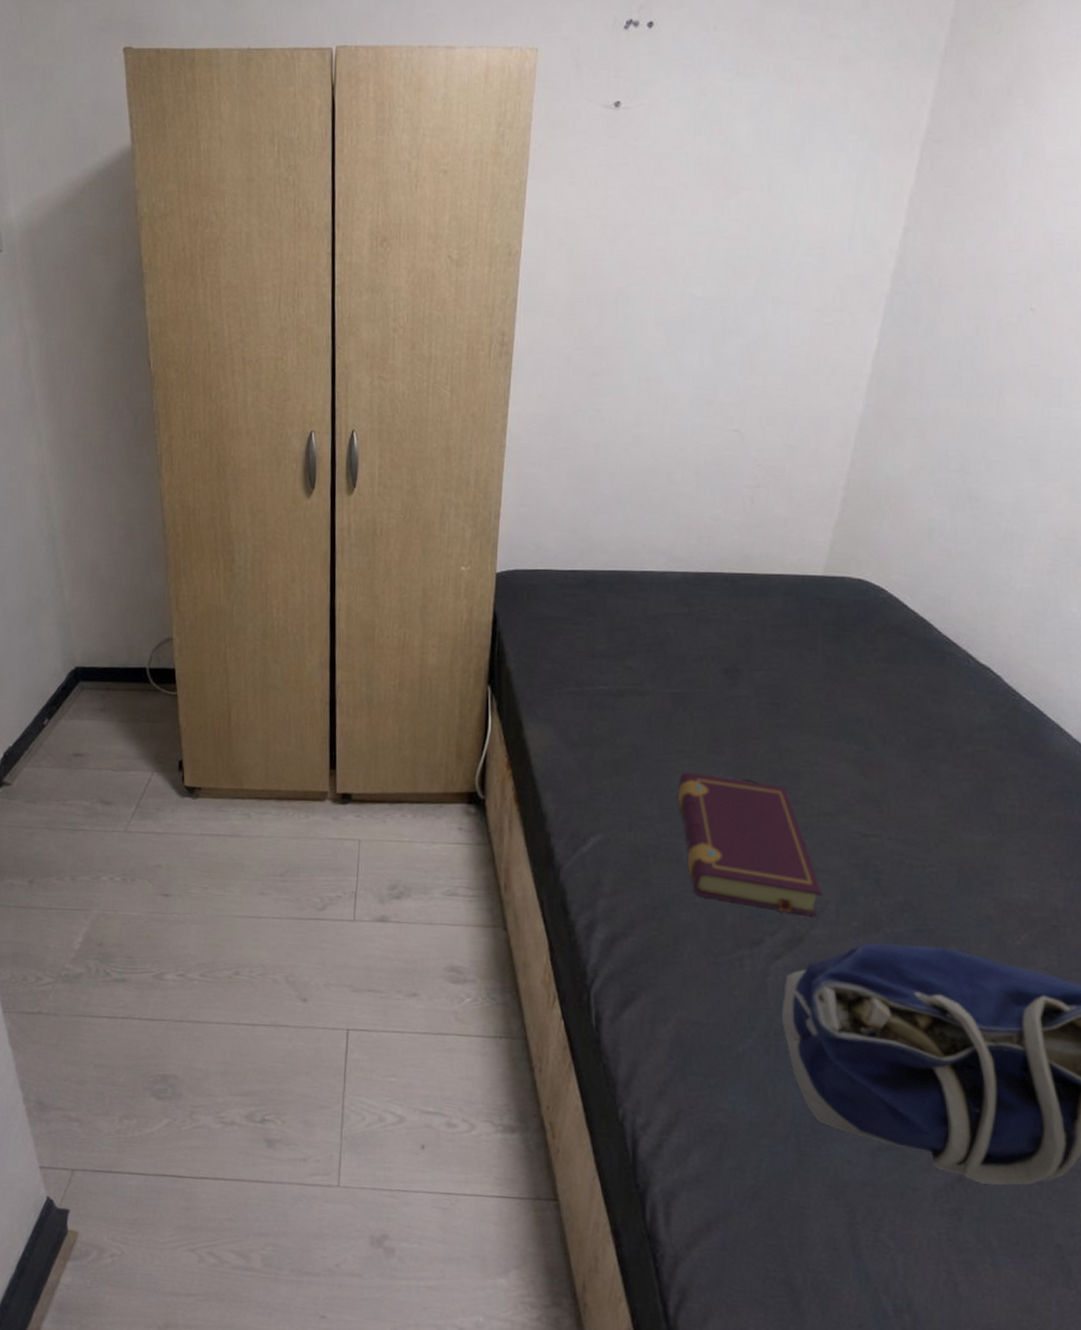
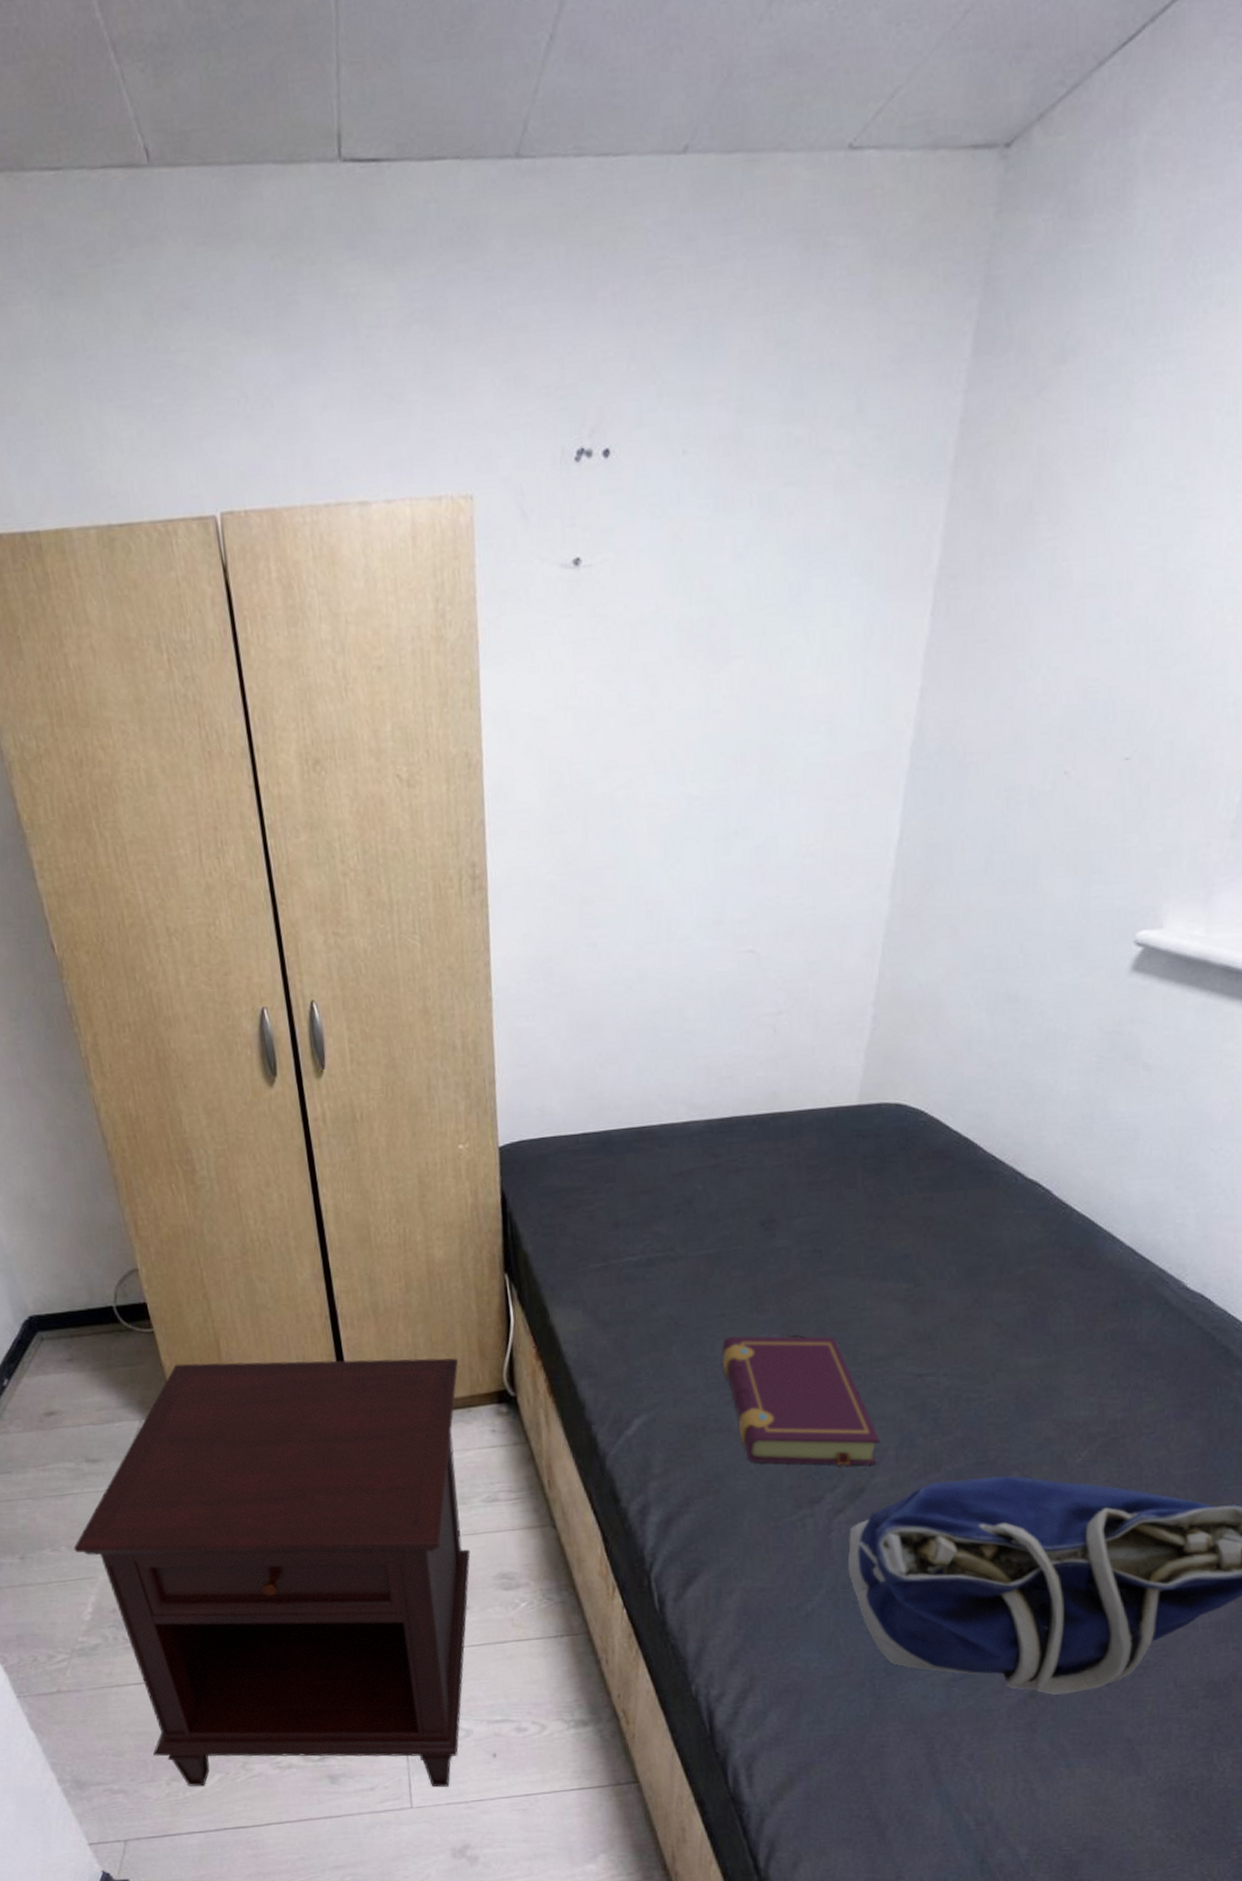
nightstand: none [76,726,437,1171] -> present [73,1358,471,1787]

